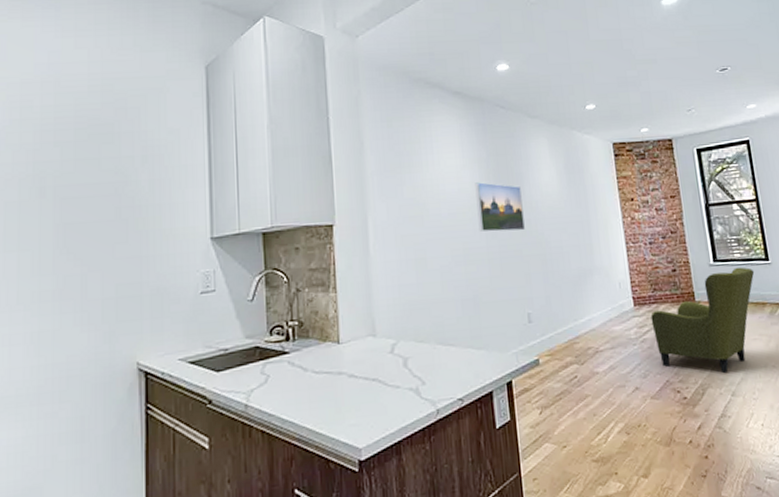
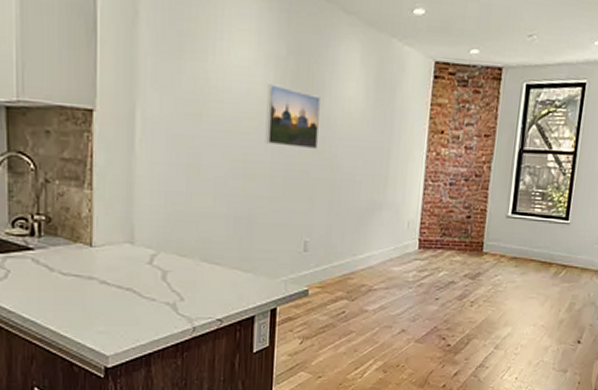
armchair: present [650,267,755,373] -> none [432,222,551,326]

